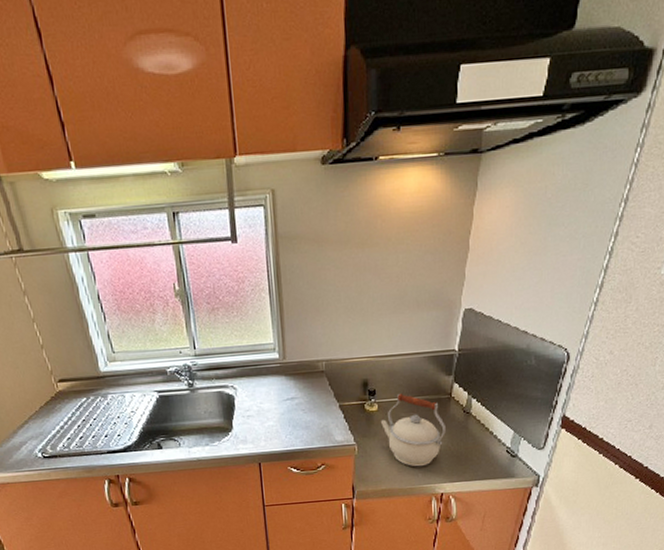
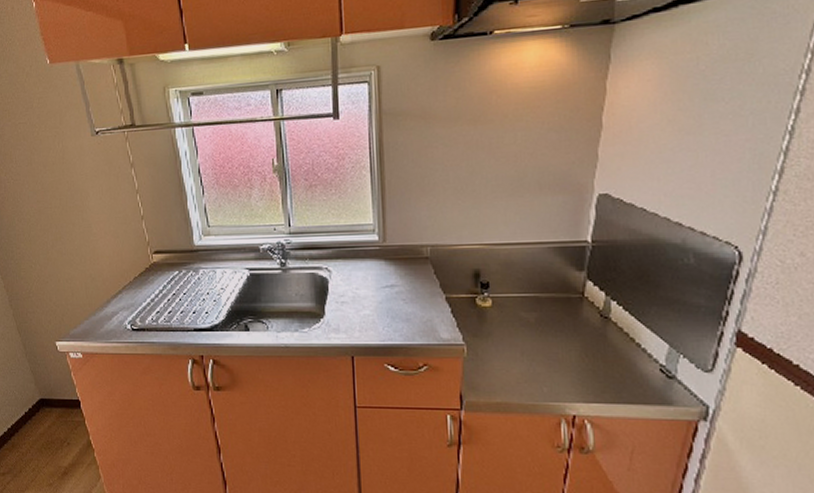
kettle: present [381,393,446,467] -> none [496,287,577,379]

